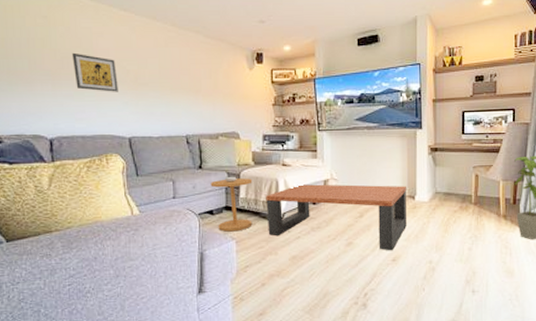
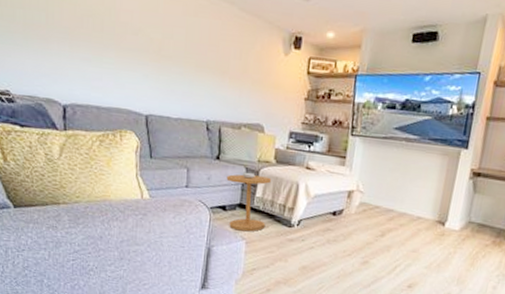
wall art: present [71,52,118,92] -> none [92,10,140,62]
coffee table: present [266,184,406,251] -> none [280,191,438,277]

